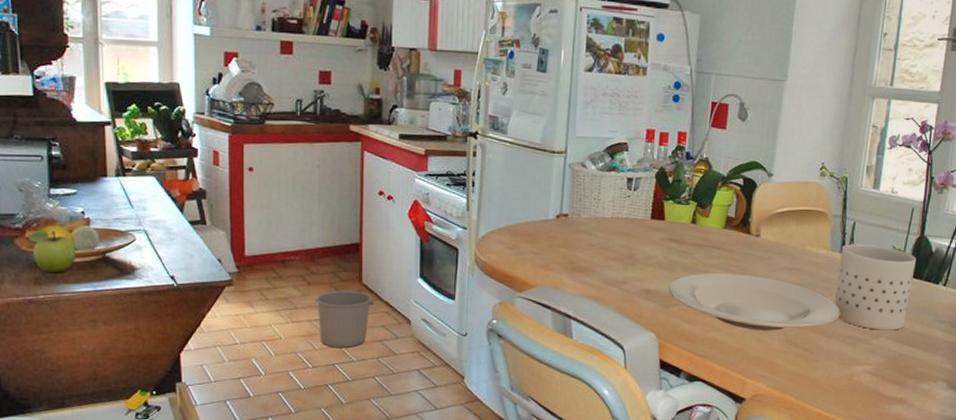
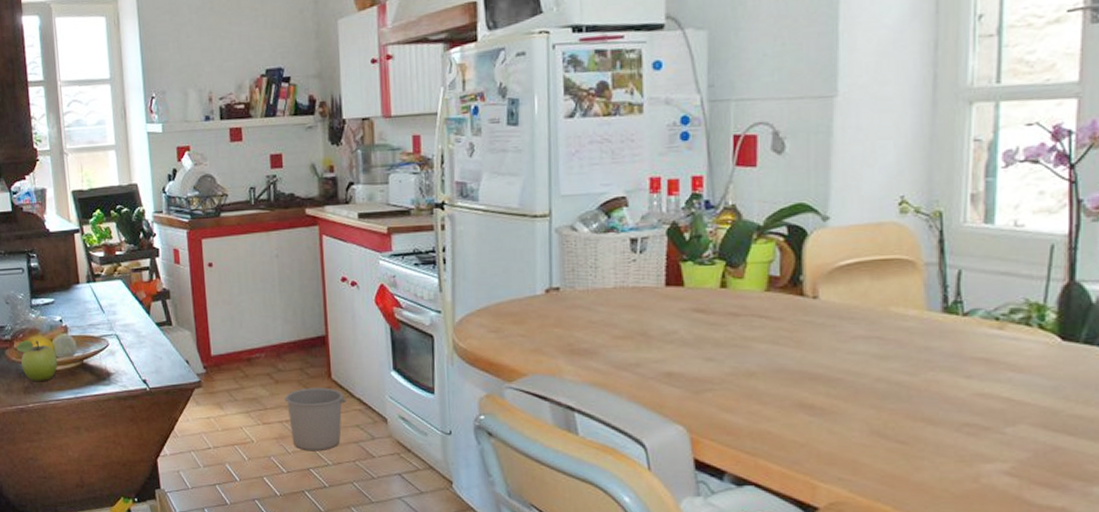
plate: present [668,273,841,331] -> none [696,347,950,419]
mug: present [834,244,916,331] -> none [939,298,1066,414]

